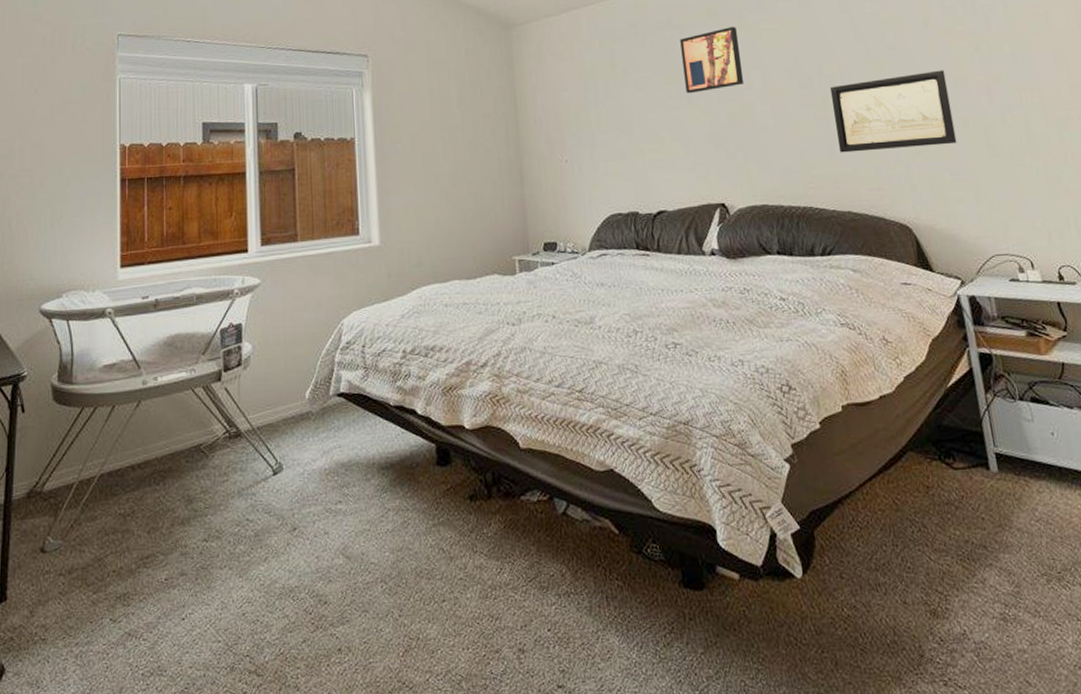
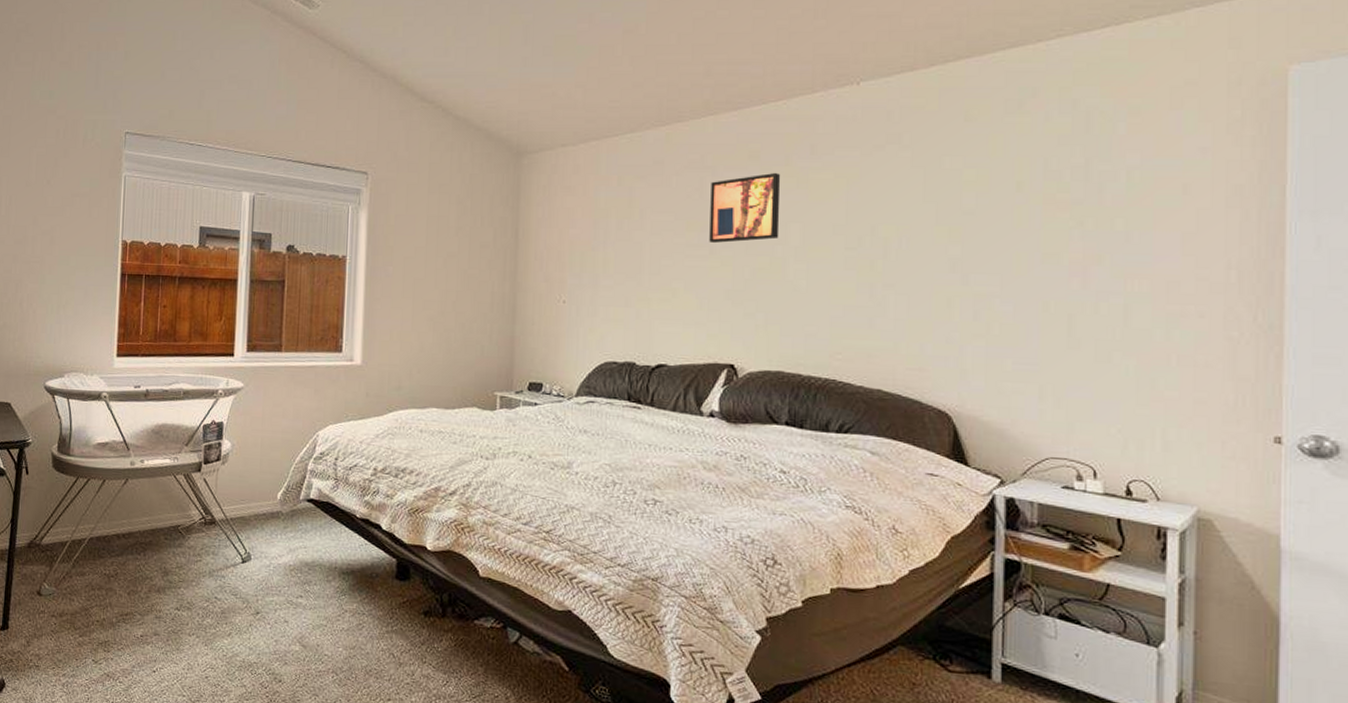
wall art: present [829,70,957,153] -> none [879,243,1031,330]

